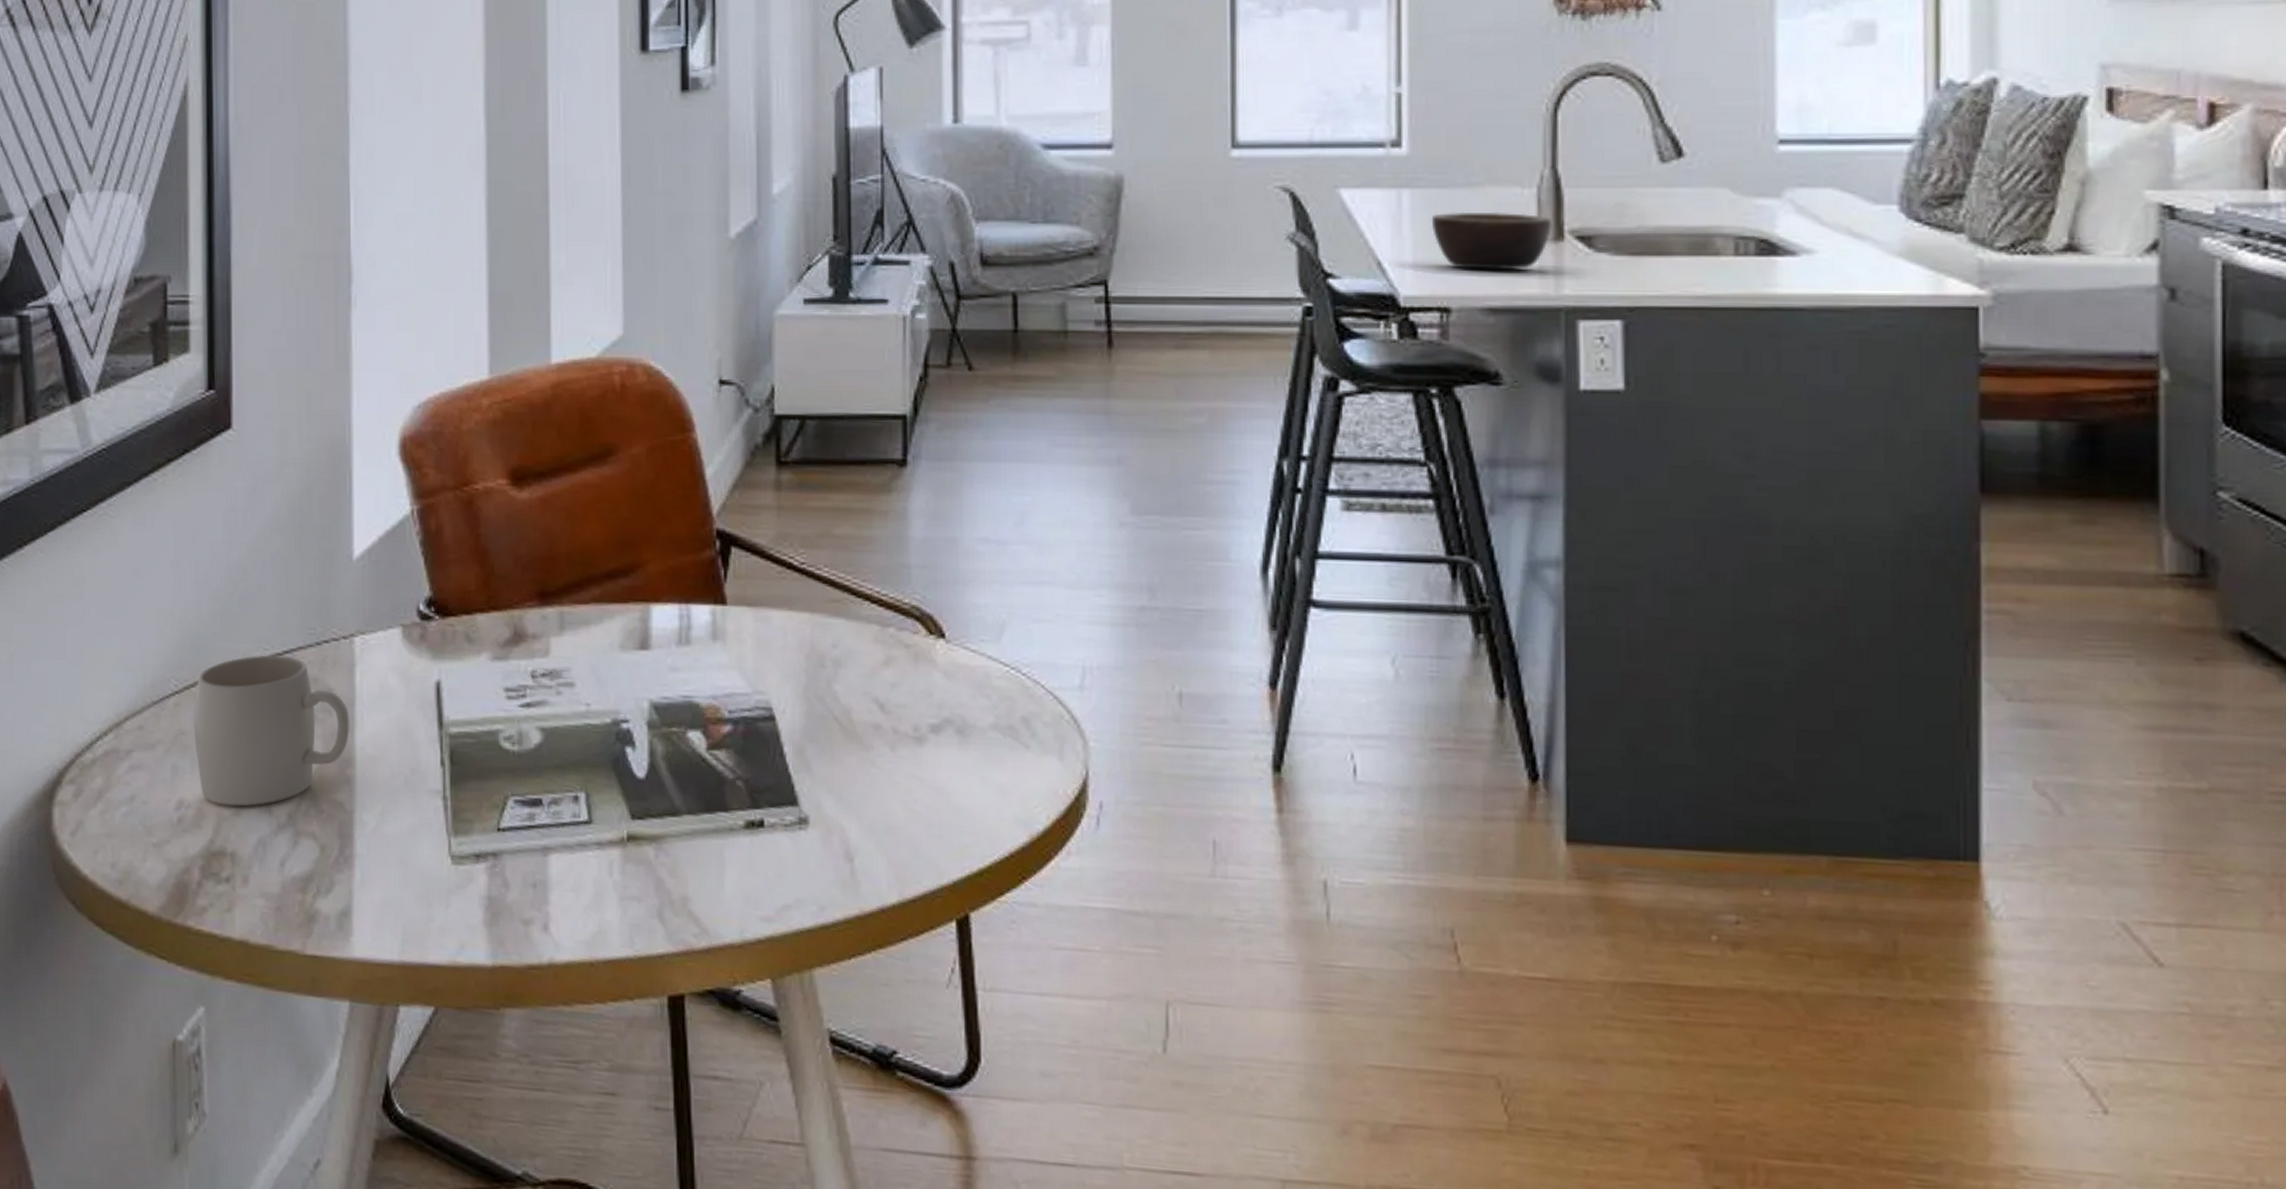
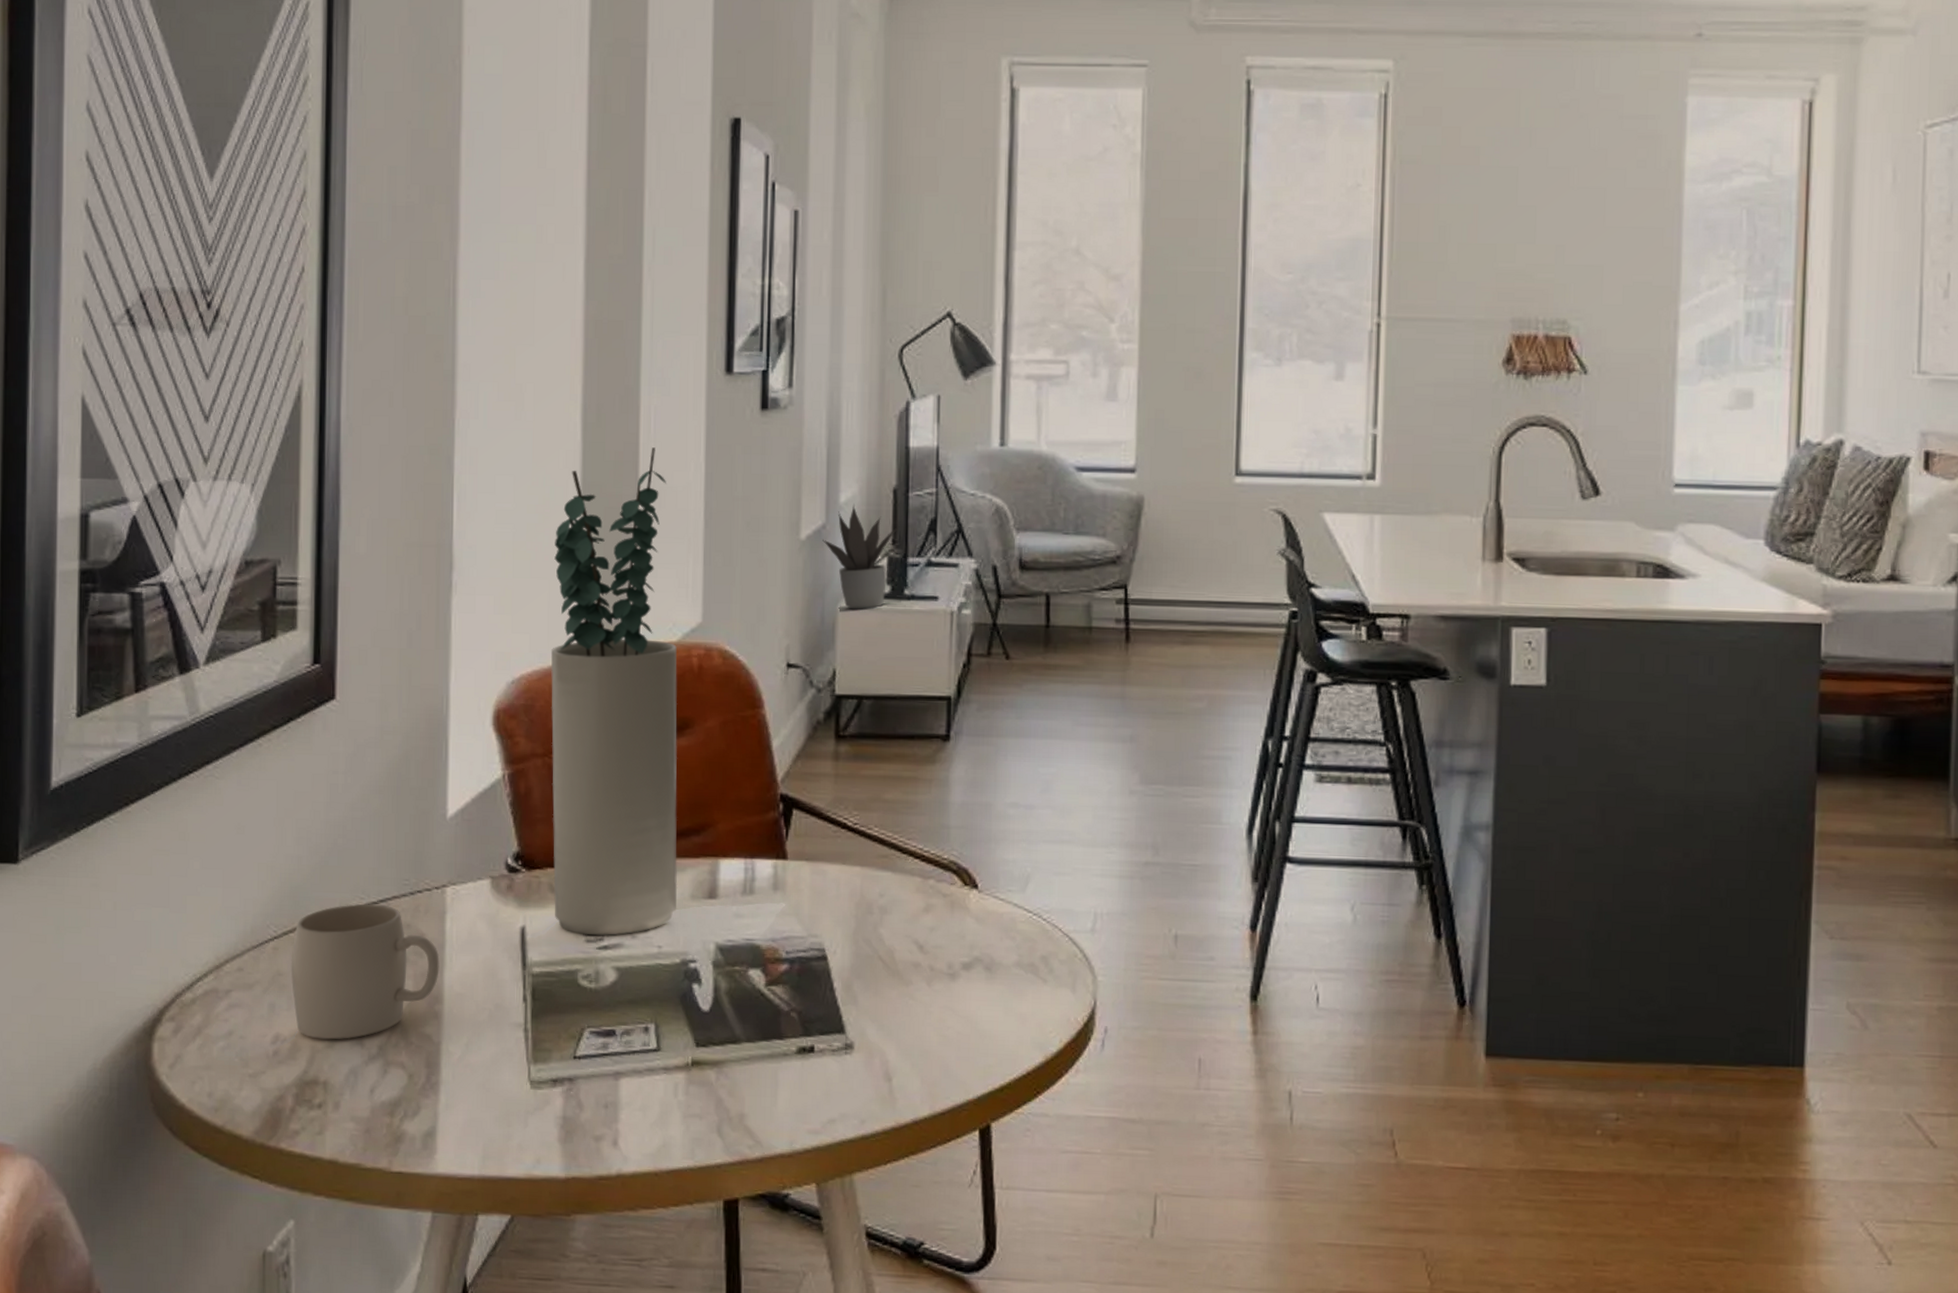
vase: none [459,139,606,691] -> present [550,447,678,935]
potted plant: none [755,195,841,316] -> present [823,504,899,610]
bowl: present [1431,211,1553,271] -> none [1396,535,1495,585]

